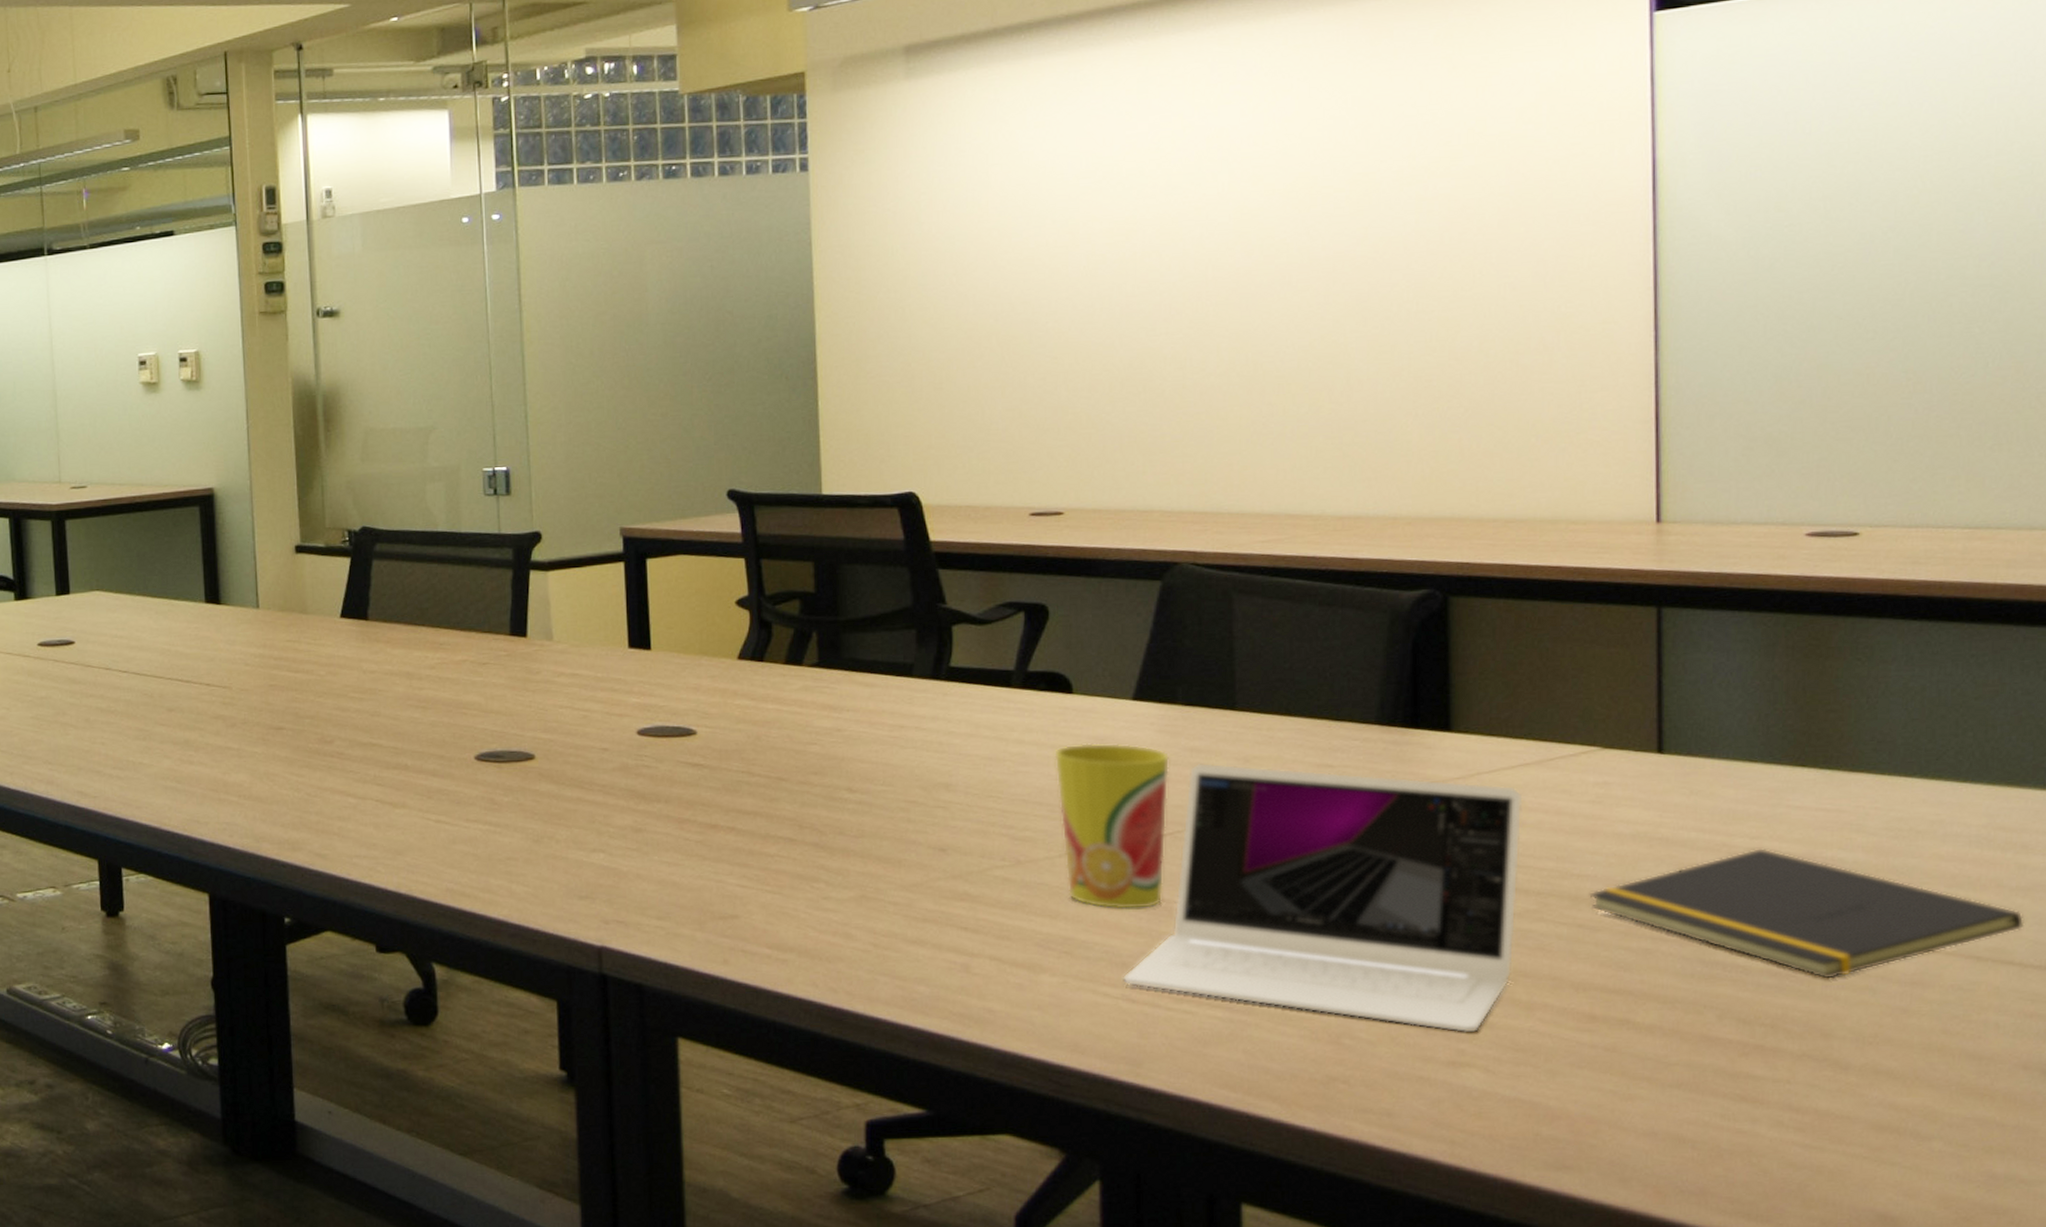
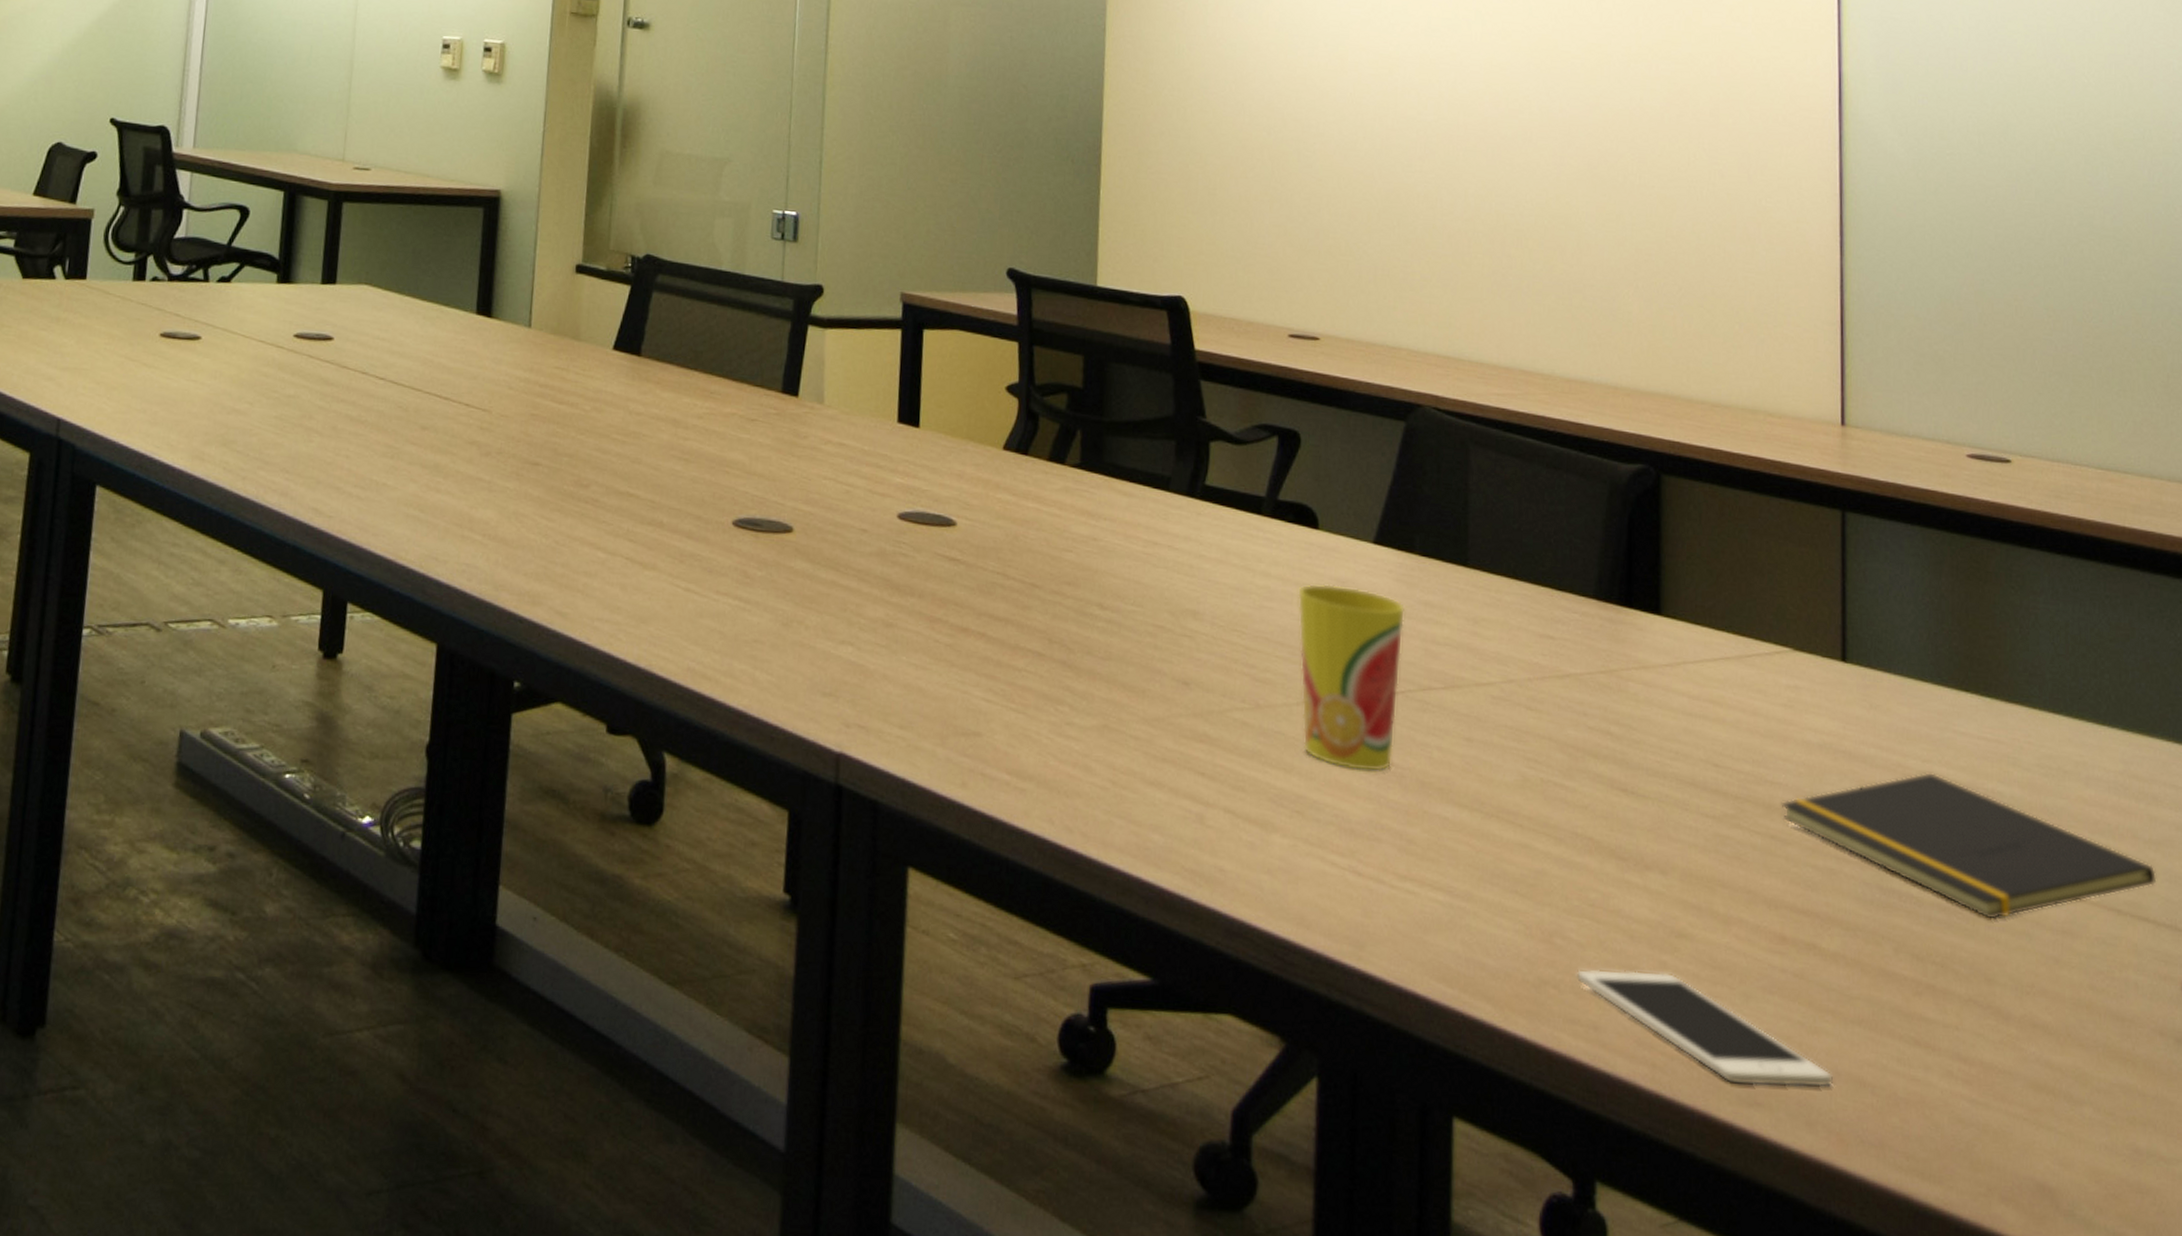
laptop: present [1121,762,1523,1033] -> none [1349,618,1723,944]
cell phone: none [1366,1059,1650,1152] -> present [1576,968,1834,1088]

